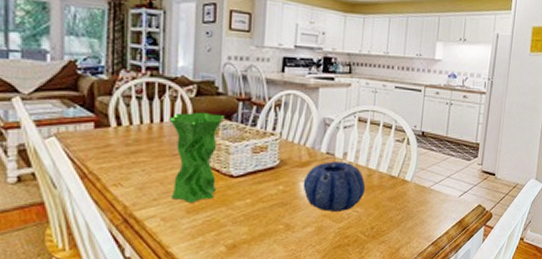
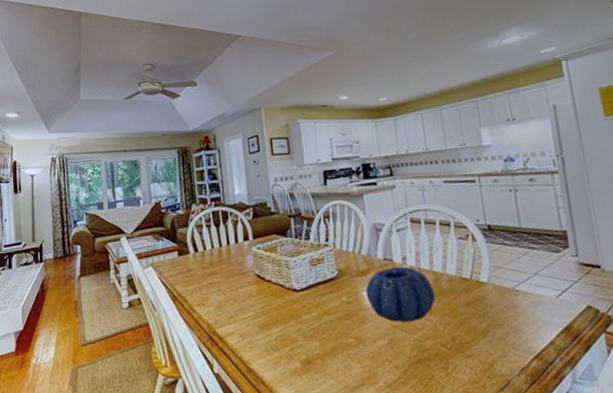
vase: present [169,112,225,202] -> none [234,231,284,318]

